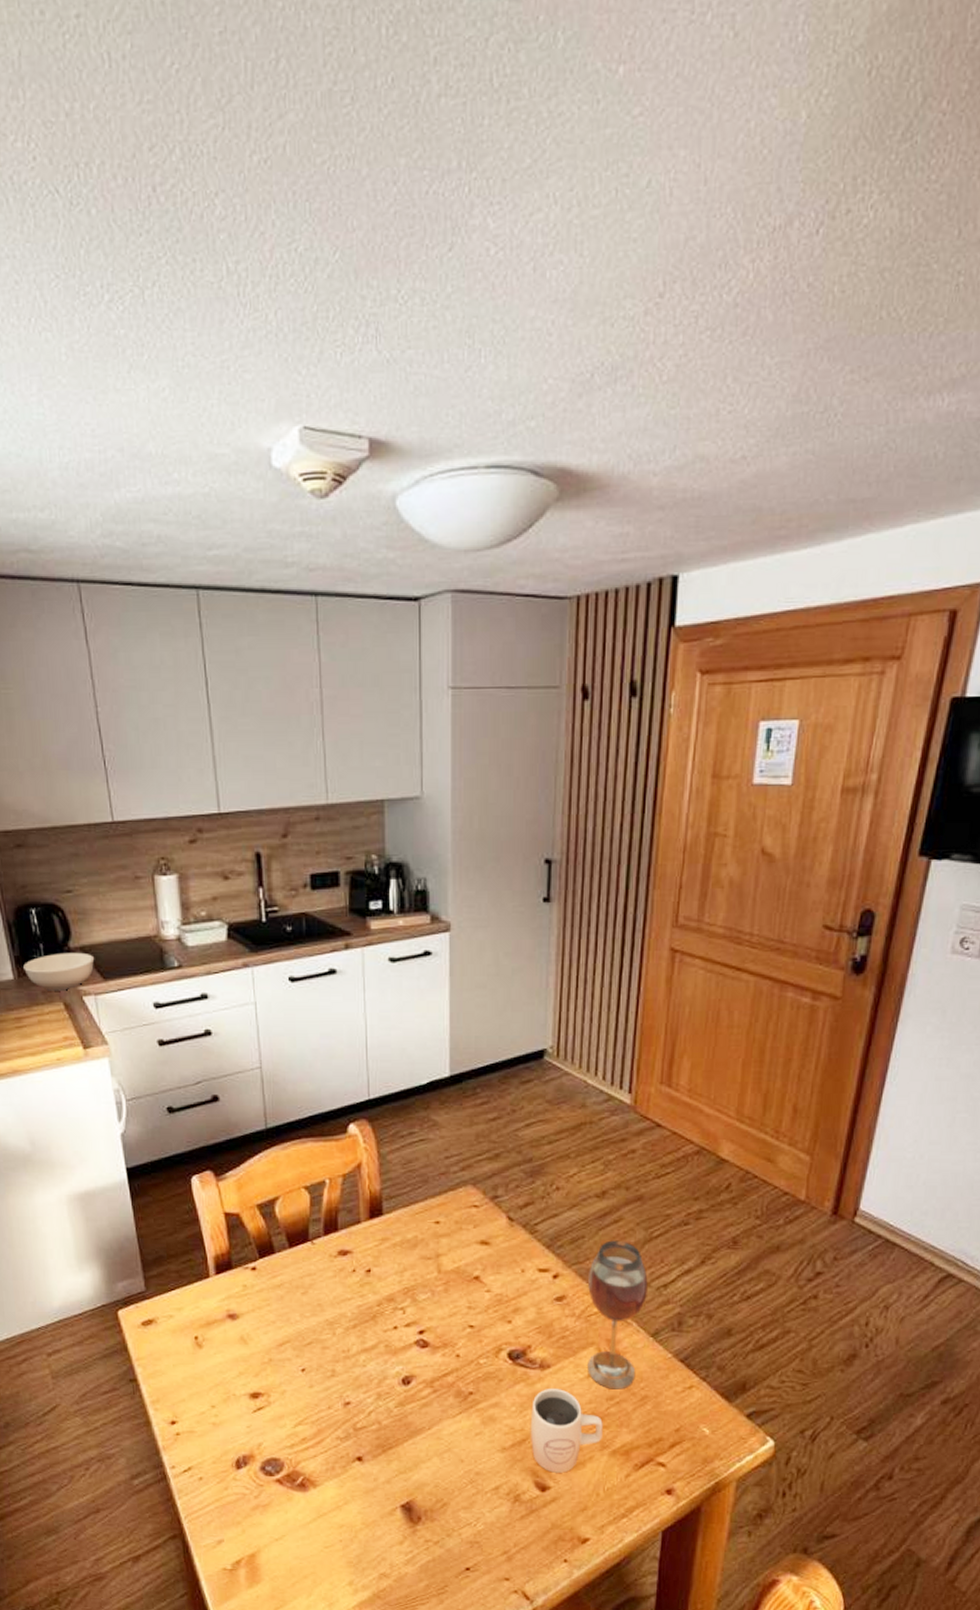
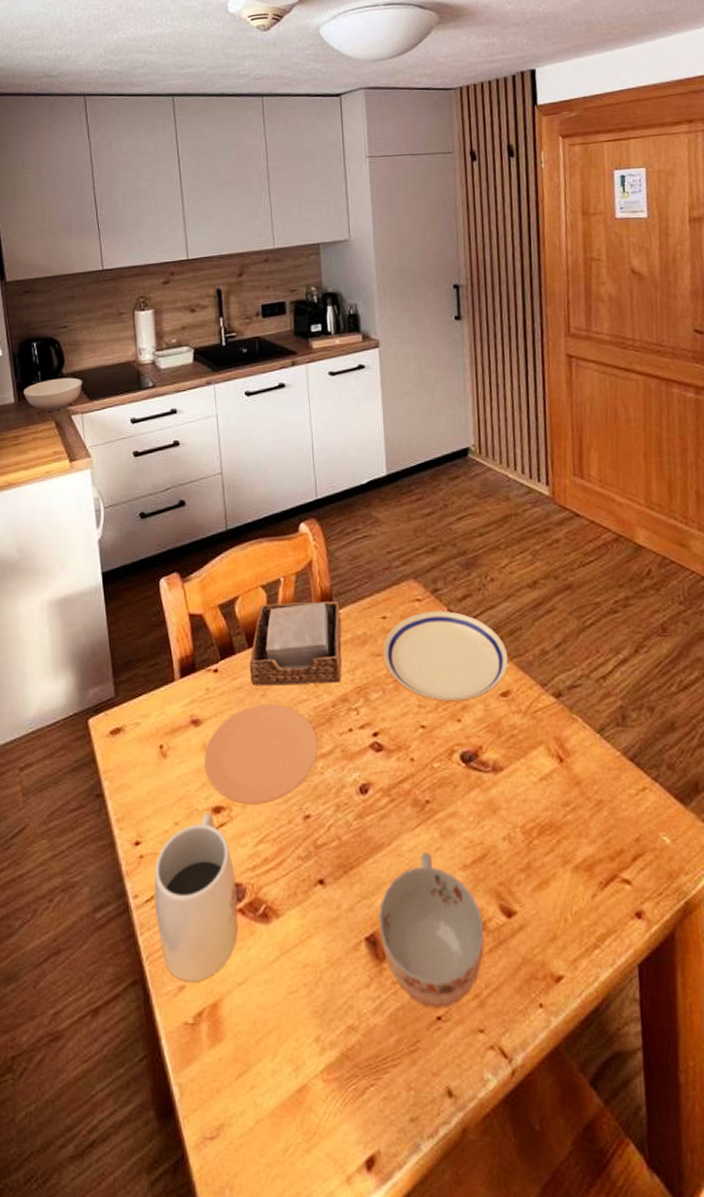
mug: none [191,1397,276,1538] -> present [154,812,239,983]
plate: none [241,1302,360,1391] -> present [204,704,318,804]
napkin holder: none [290,1205,391,1285] -> present [249,602,342,686]
teacup: none [415,1436,518,1562] -> present [378,852,485,1009]
plate: none [433,1218,567,1305] -> present [382,611,509,702]
mug: present [530,1388,603,1473] -> none [488,793,563,894]
wineglass: present [587,1240,648,1390] -> none [529,630,588,794]

